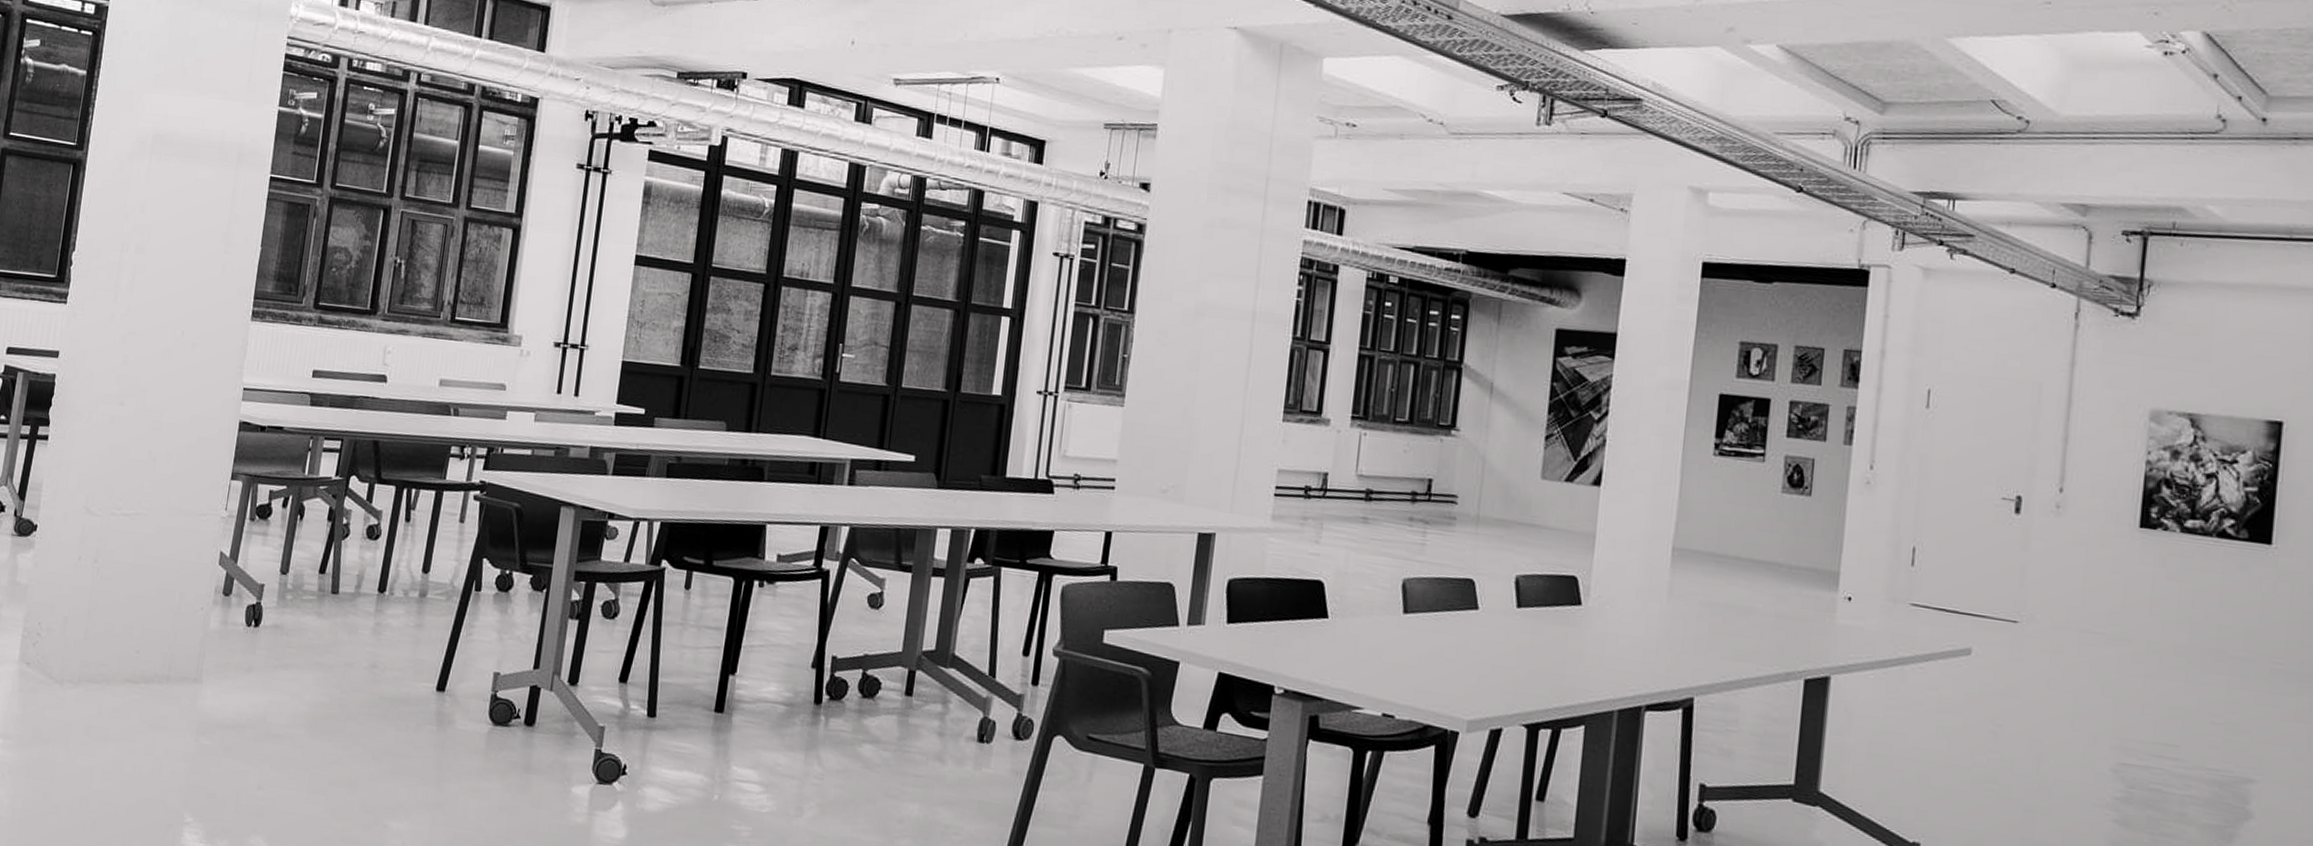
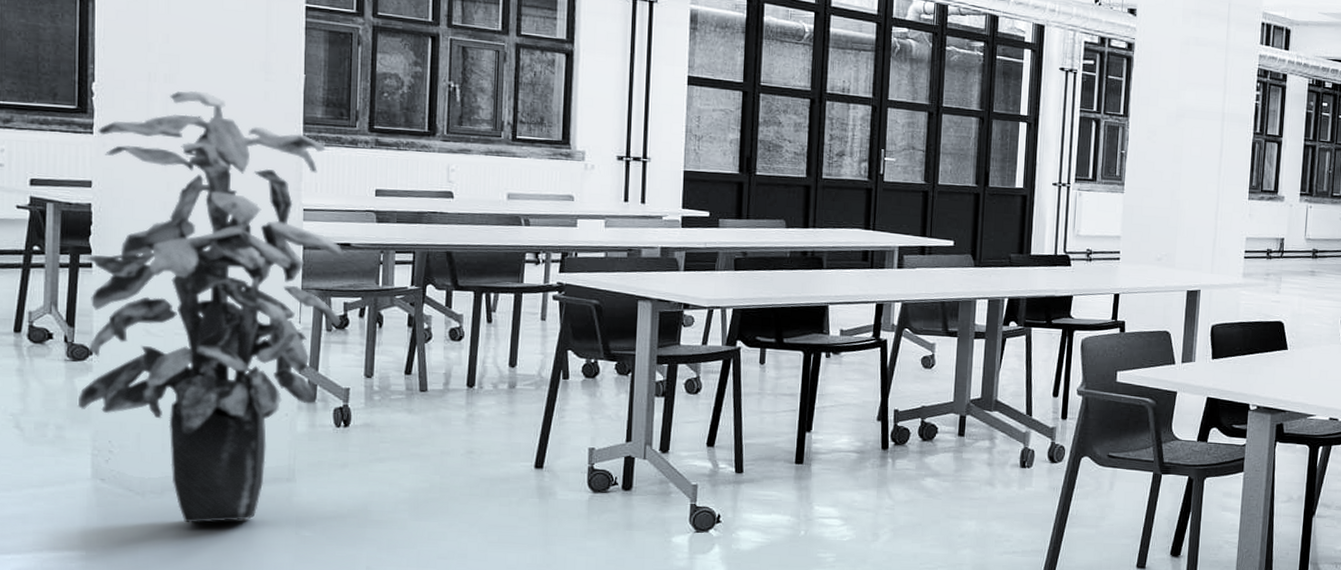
indoor plant: none [16,262,275,722] -> present [77,90,343,523]

